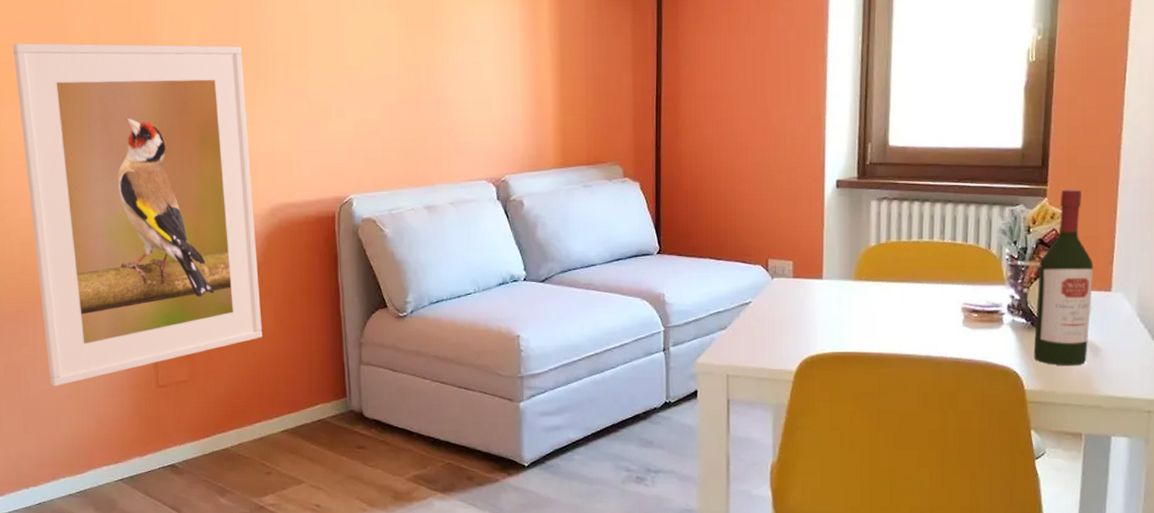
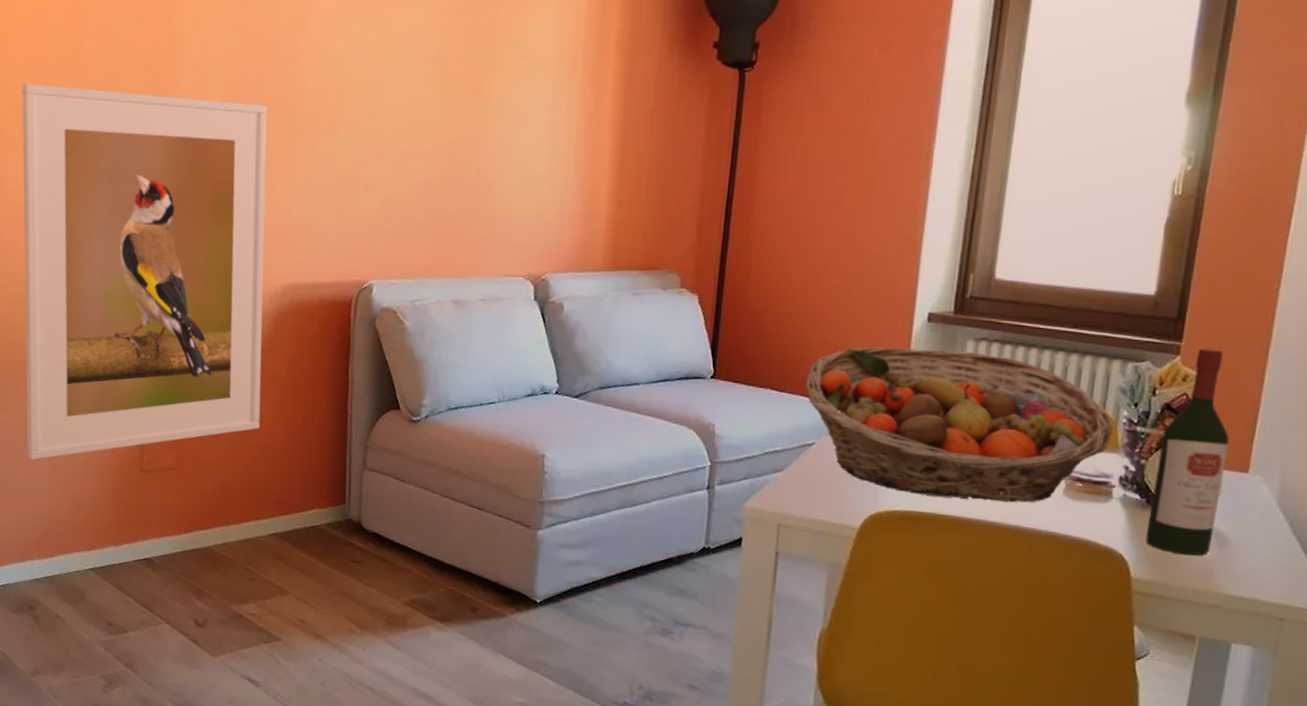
fruit basket: none [738,210,998,337] -> present [805,346,1113,503]

